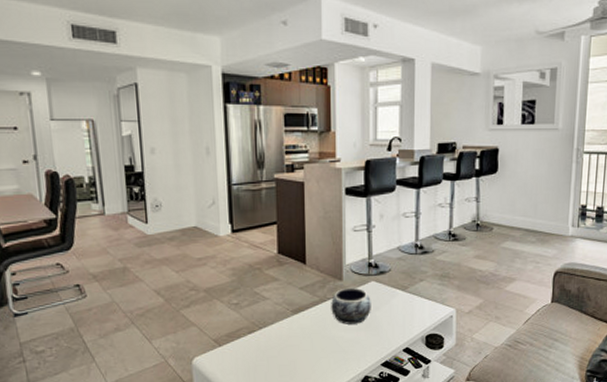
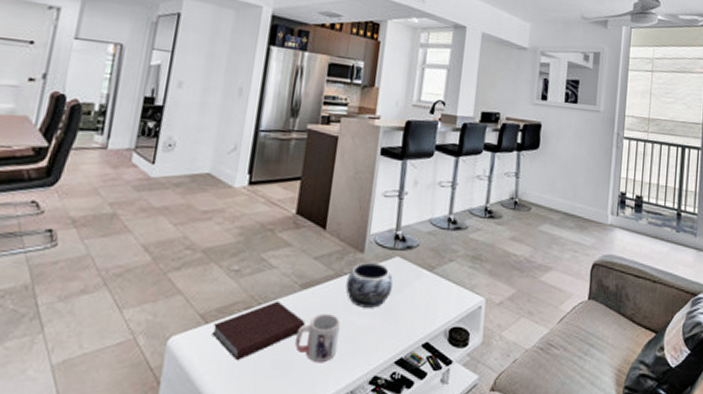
notebook: none [226,324,301,372] -> present [212,300,305,361]
mug: none [294,332,331,368] -> present [294,314,340,362]

